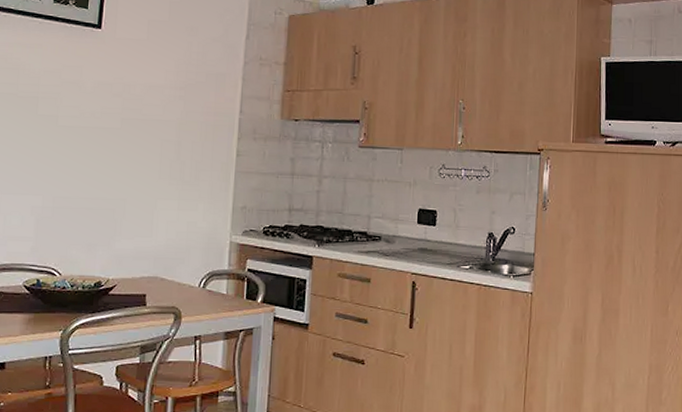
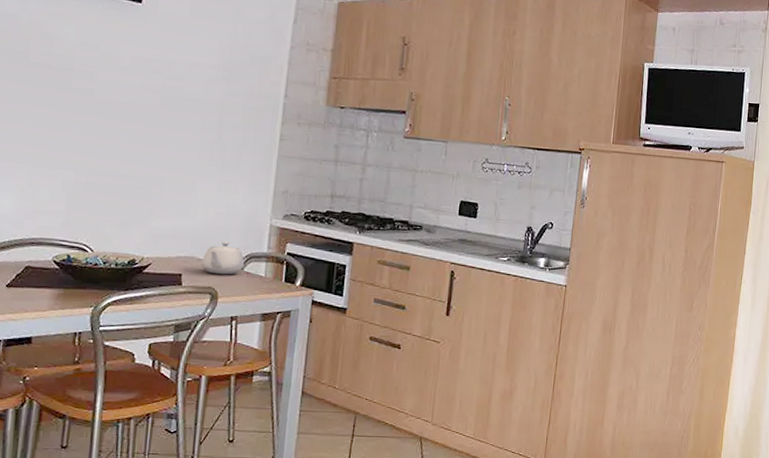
teapot: none [164,260,207,294] -> present [201,242,245,275]

